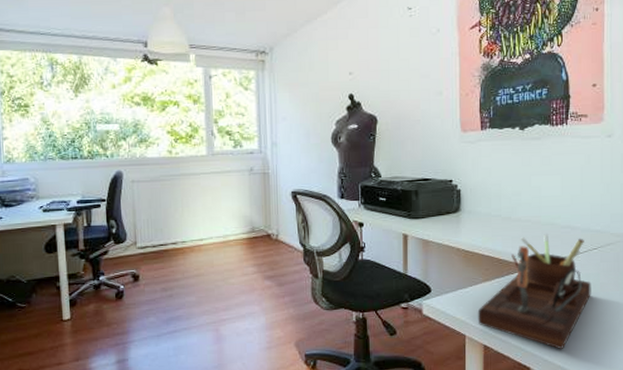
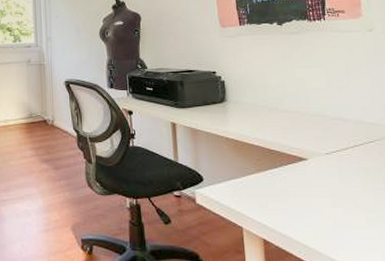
desk organizer: present [477,234,591,350] -> none [253,125,375,249]

